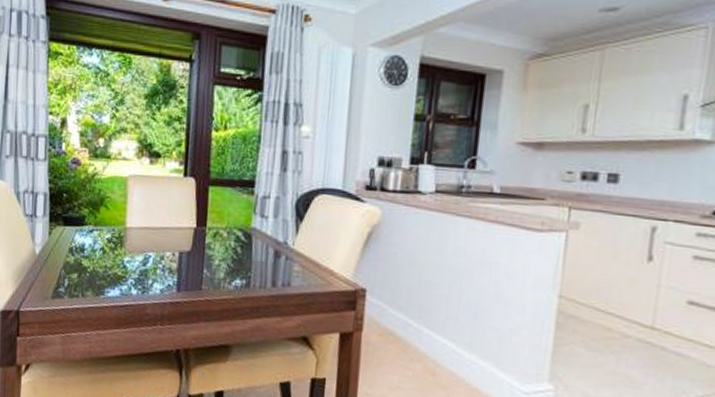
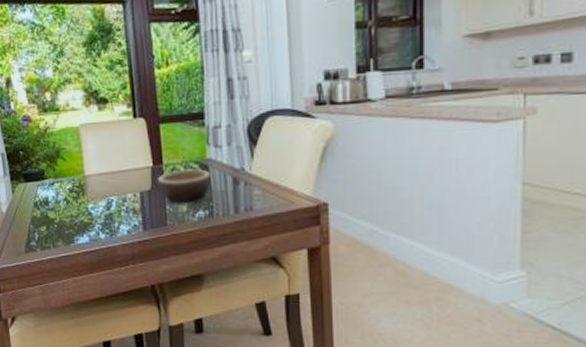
bowl: none [198,234,253,270] -> present [157,169,211,203]

